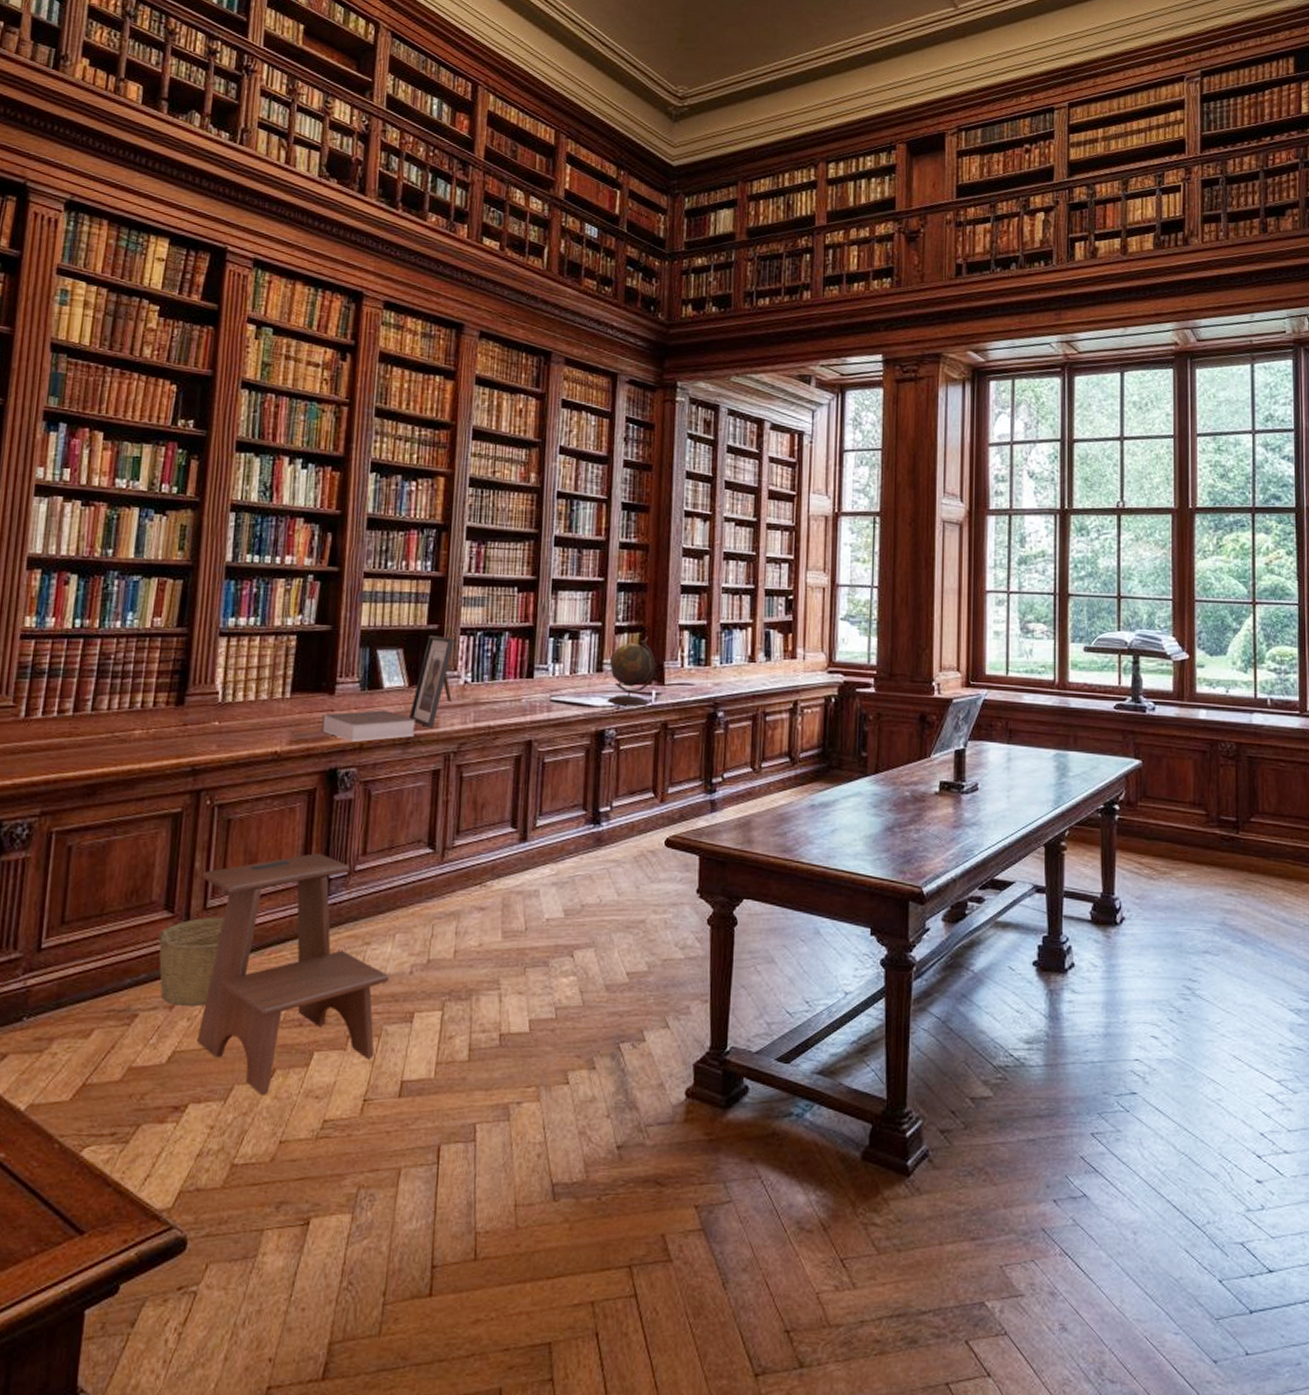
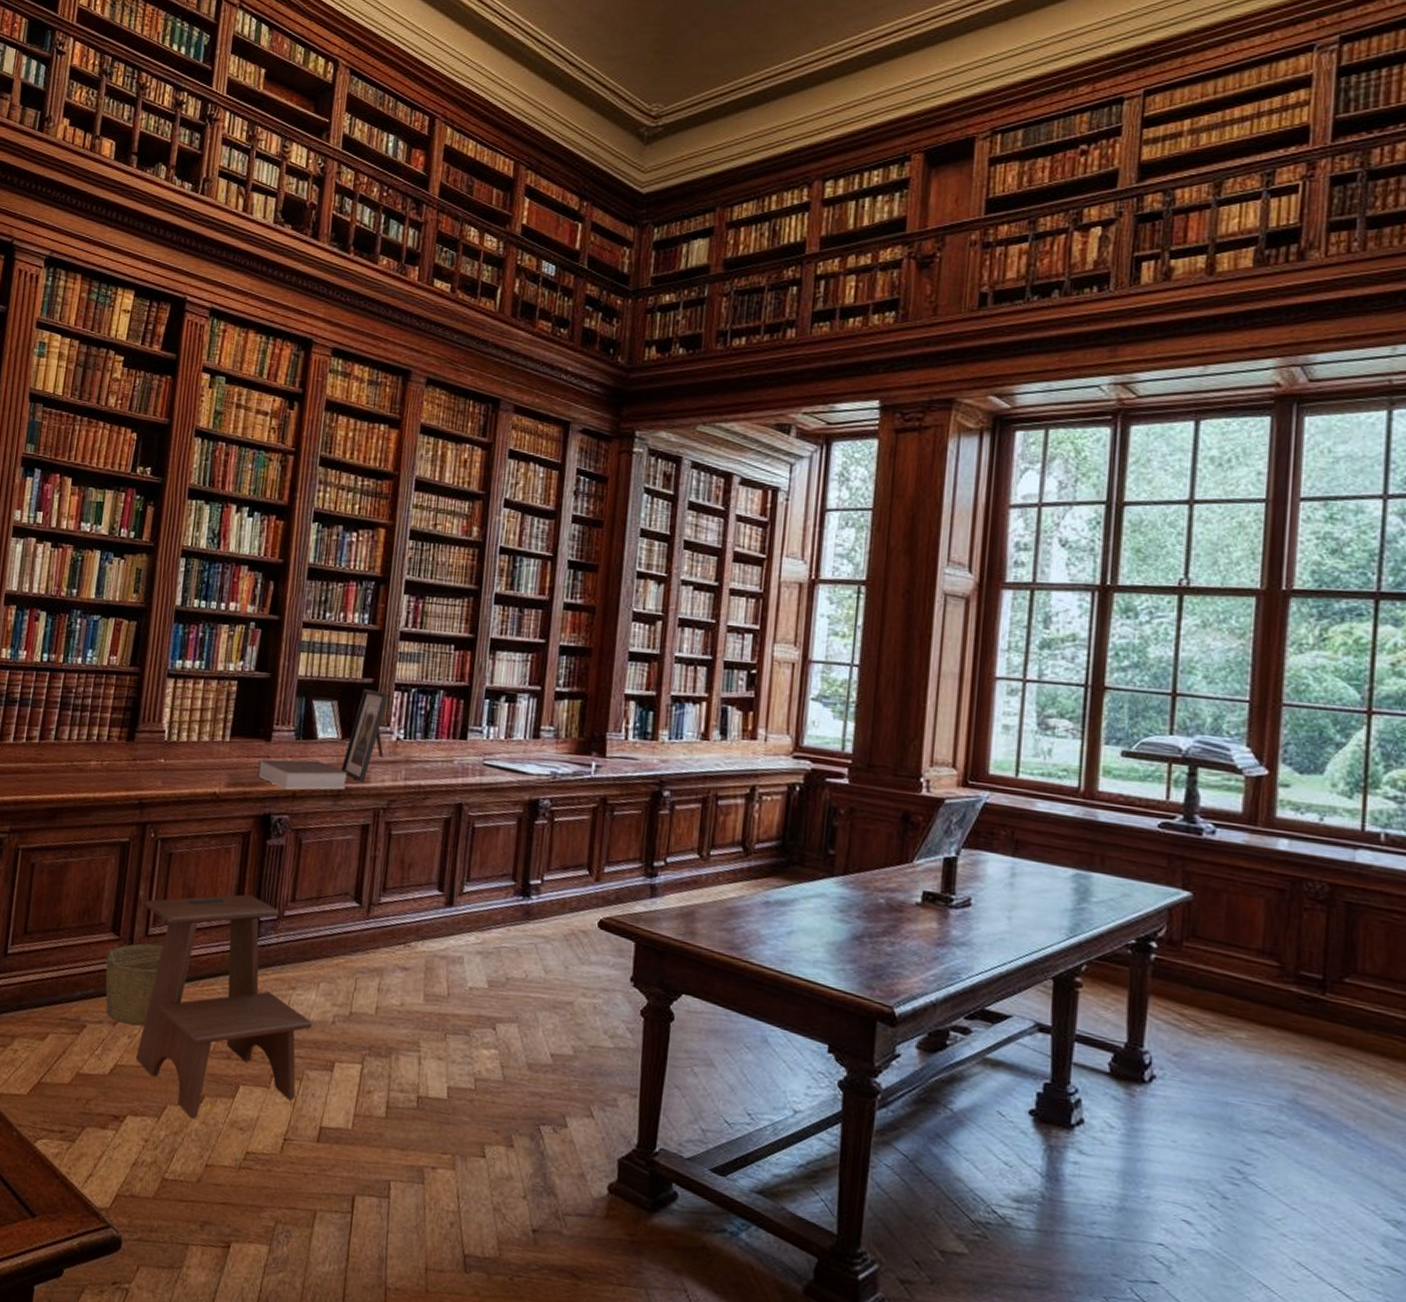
globe: present [607,637,656,707] -> none [542,705,597,779]

